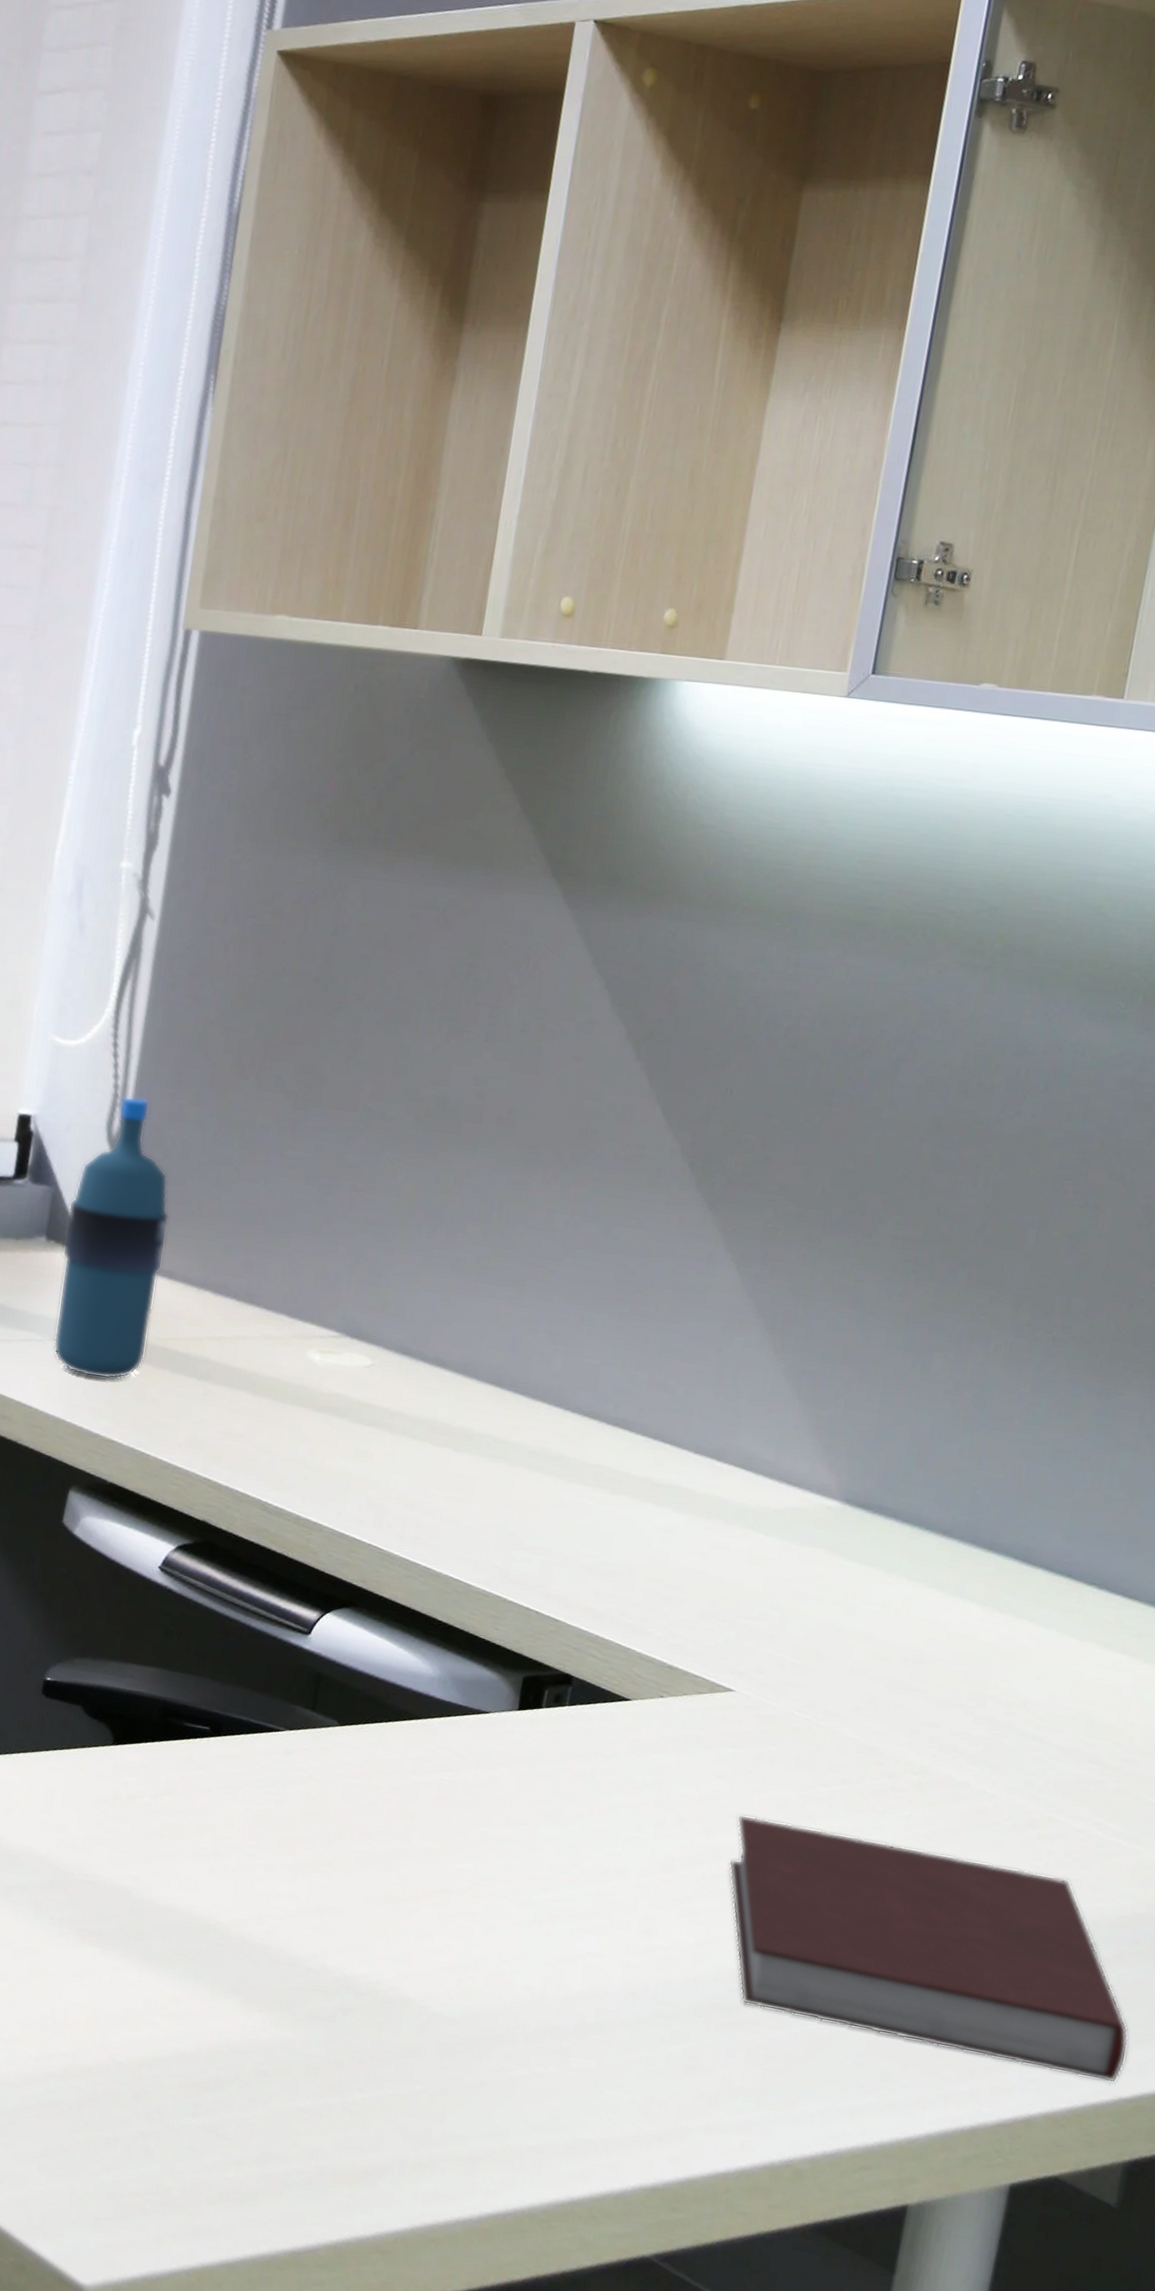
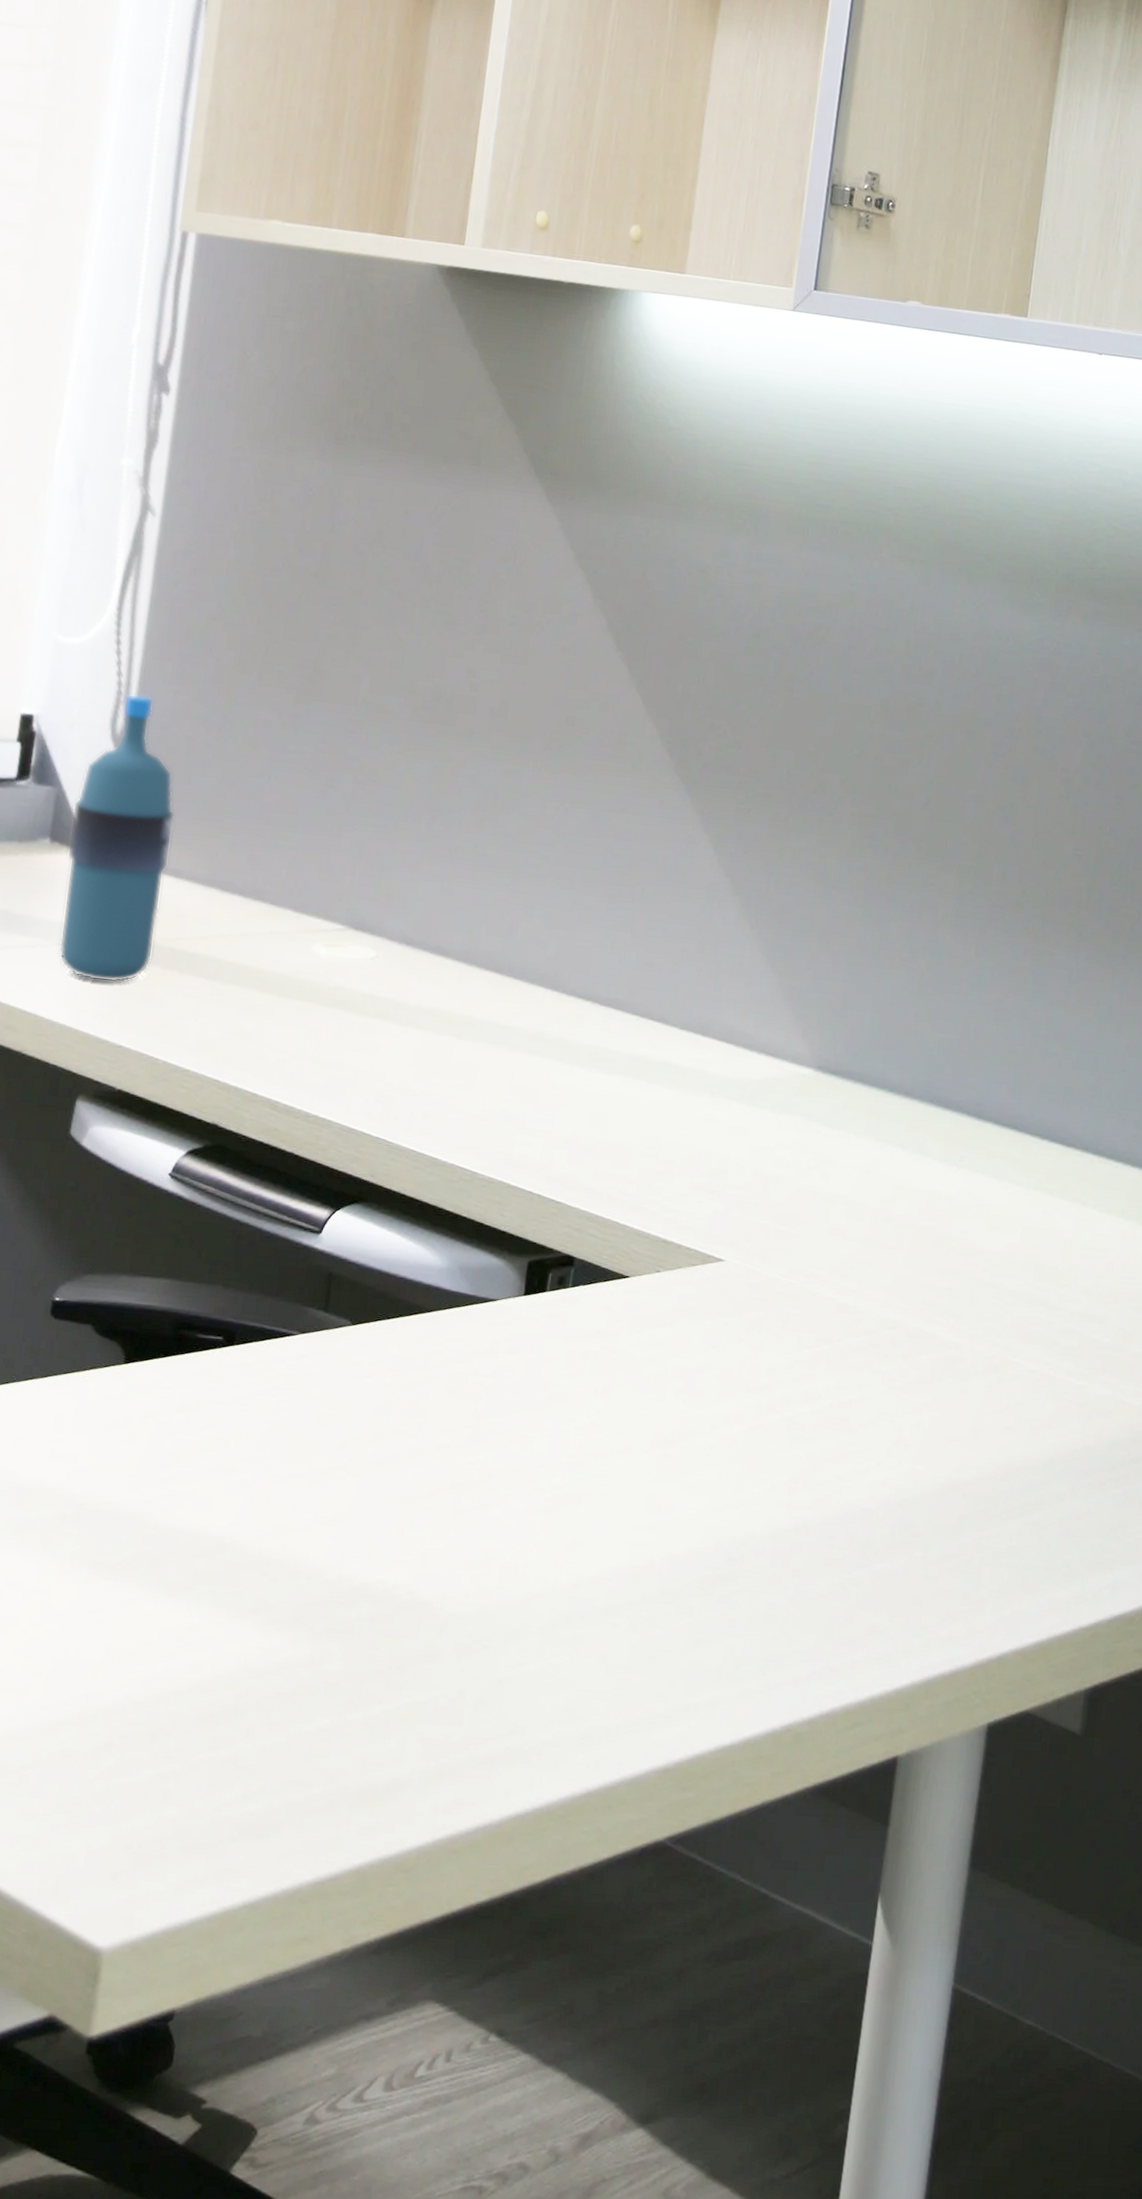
notebook: present [728,1814,1129,2083] -> none [724,1382,1085,1614]

